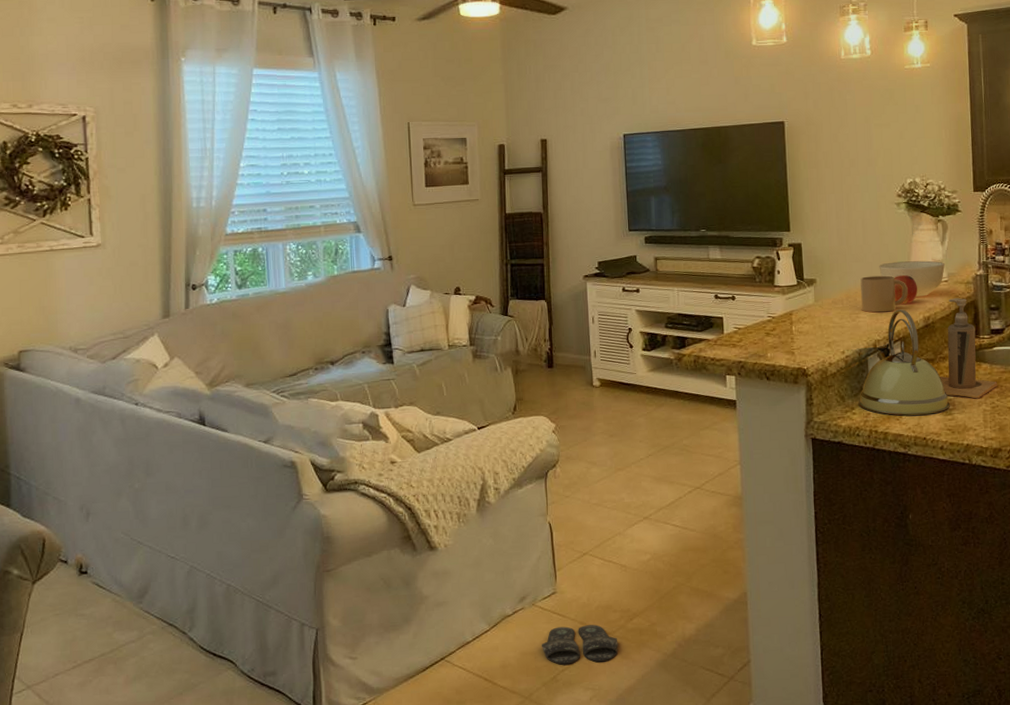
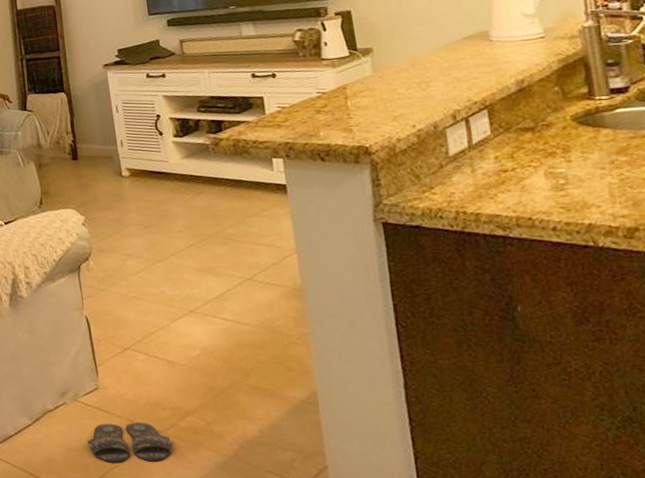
kettle: present [858,309,950,416] -> none [438,73,561,194]
mug: present [860,275,908,313] -> none [428,37,493,80]
bowl: present [879,260,946,298] -> none [451,15,540,59]
fruit: present [894,275,918,304] -> none [472,34,506,67]
soap dispenser: present [940,298,997,399] -> none [544,55,626,171]

